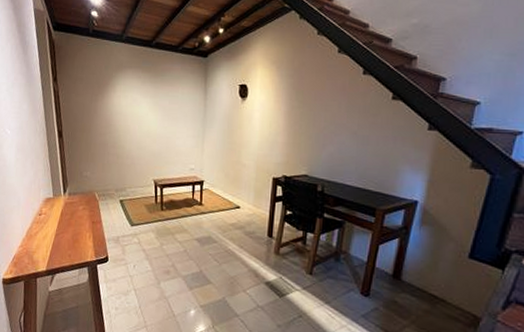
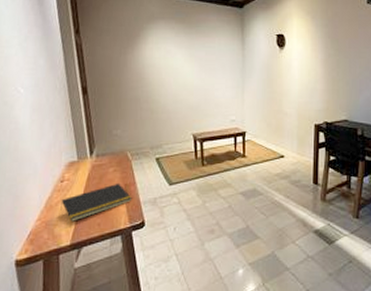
notepad: none [38,220,98,251] -> present [60,183,133,222]

